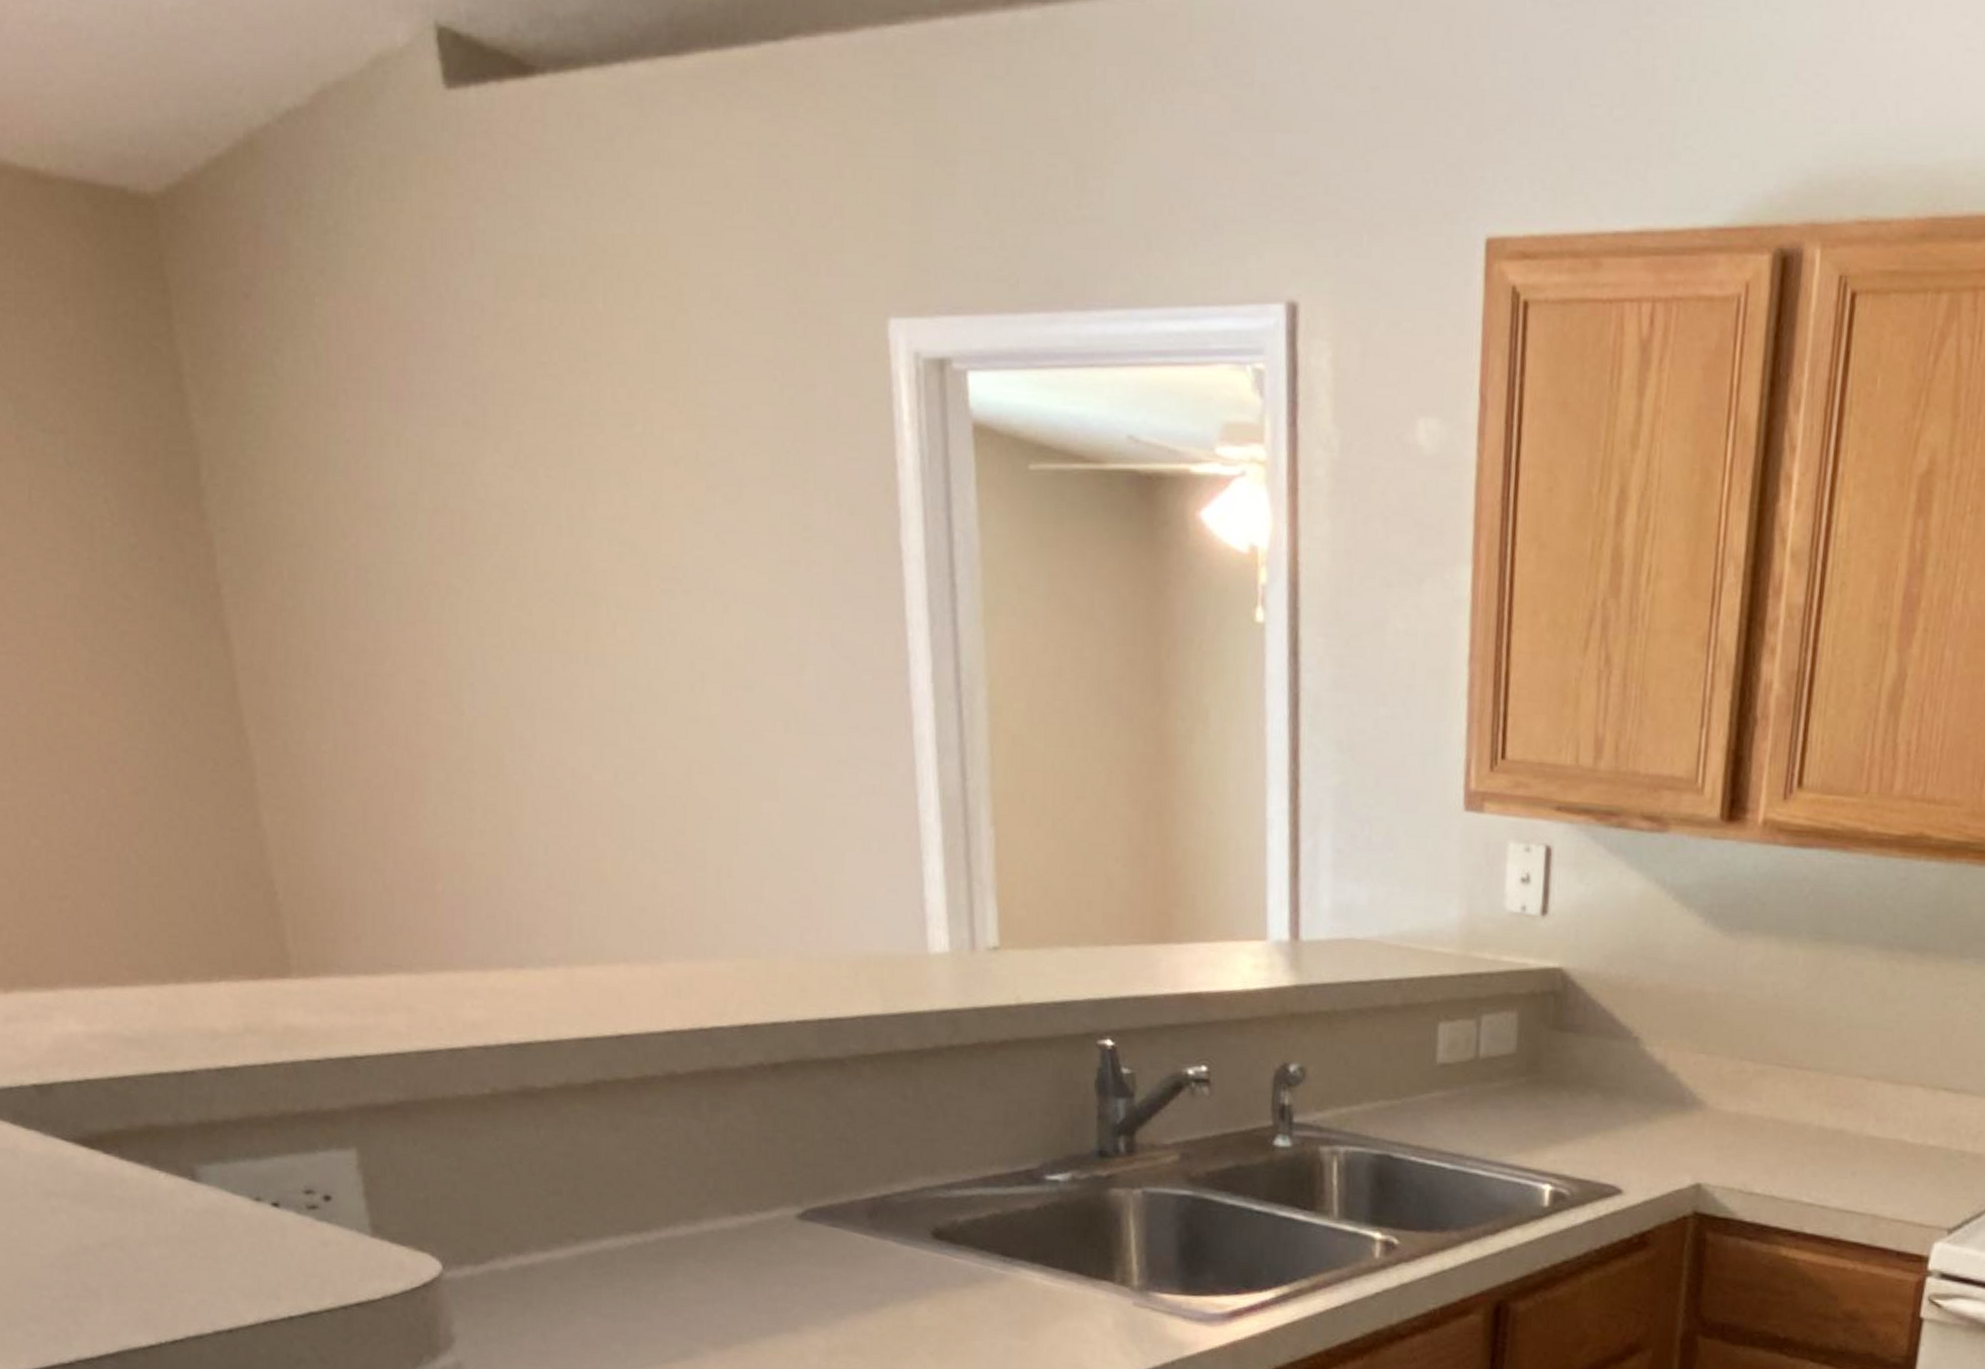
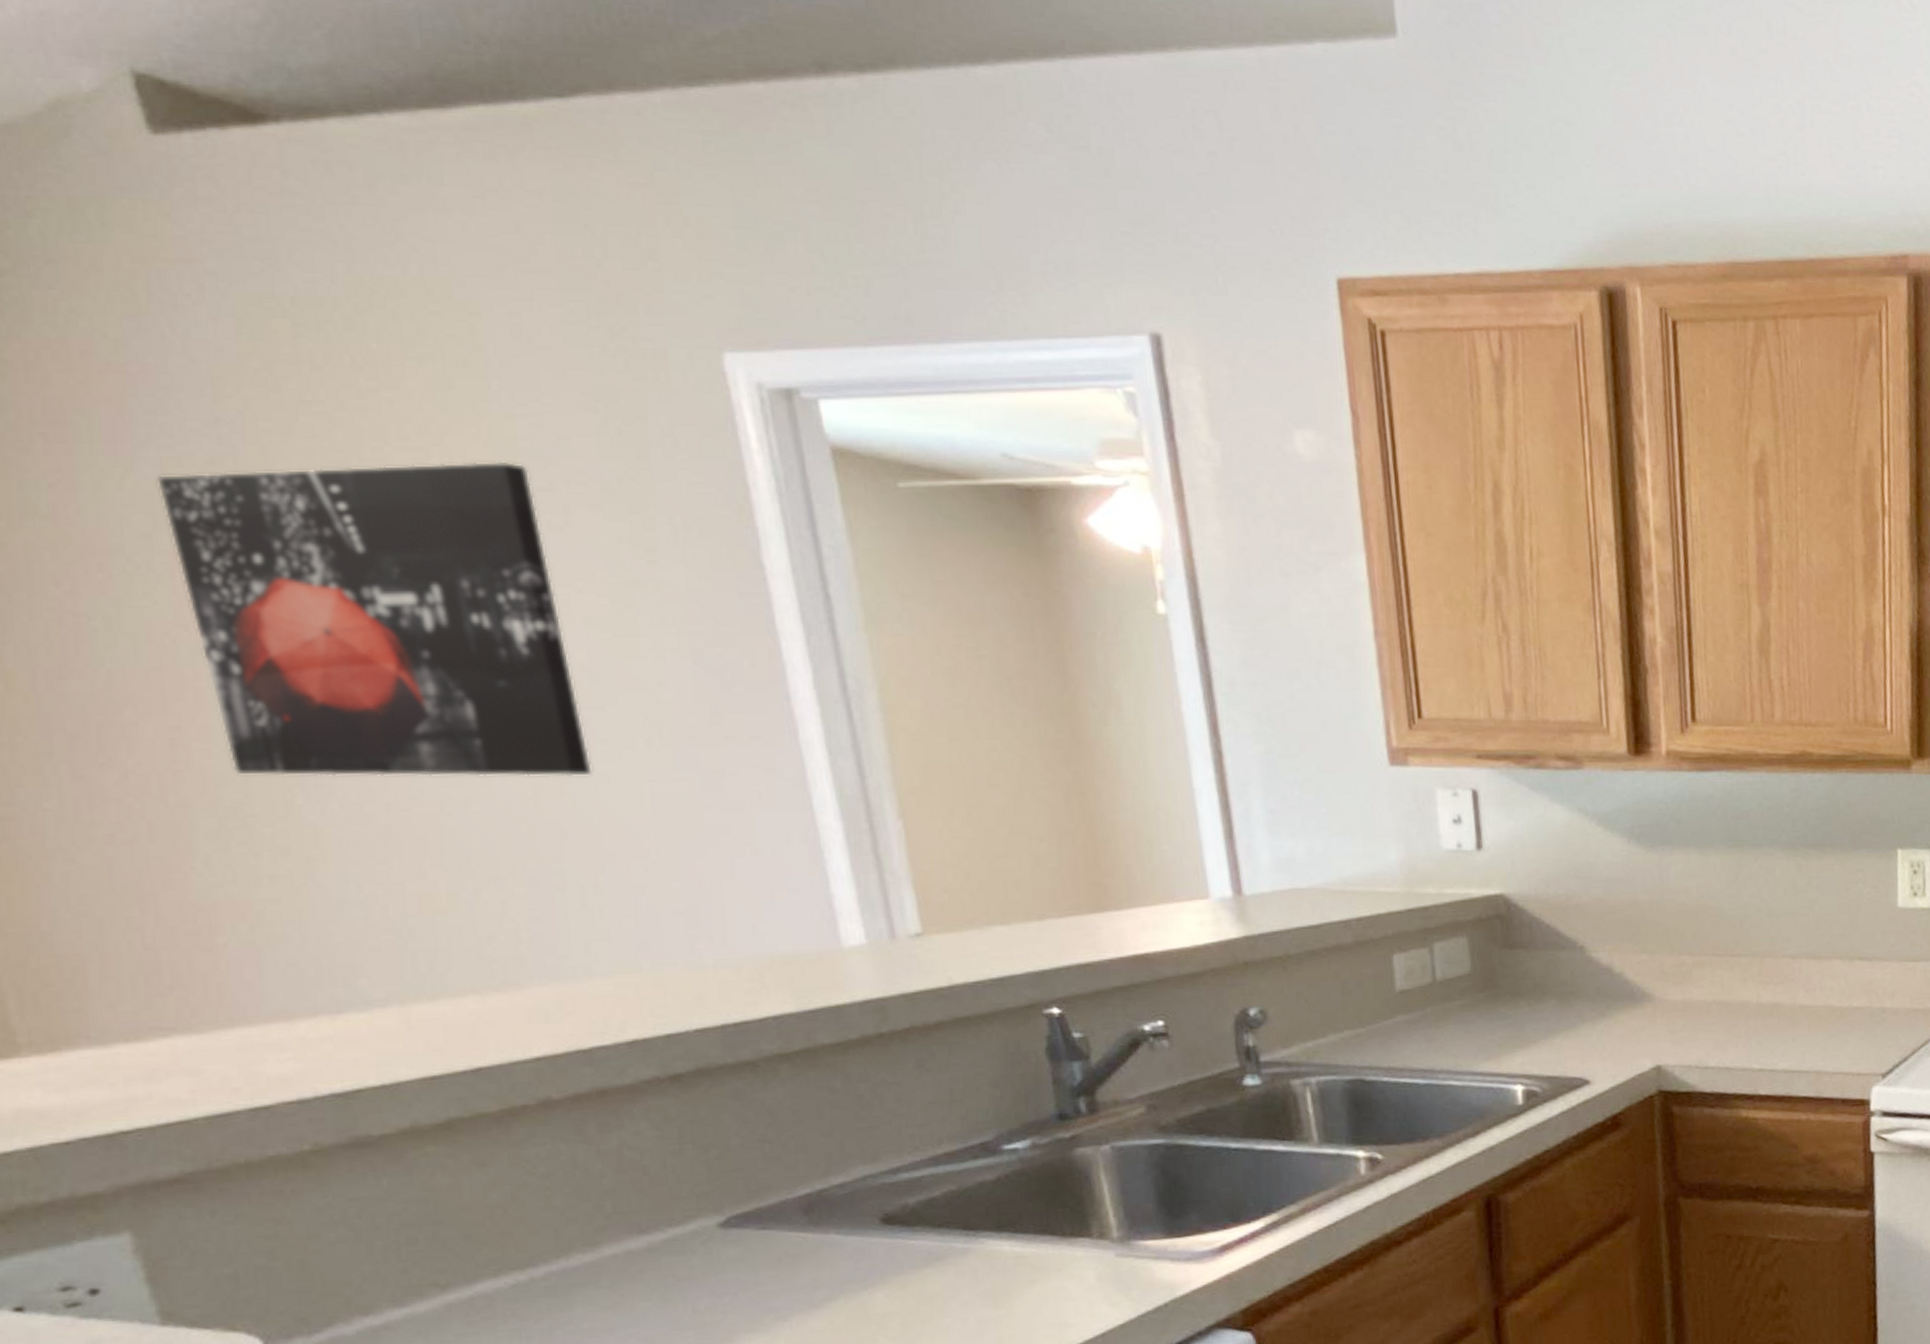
wall art: none [424,429,739,756] -> present [156,461,594,777]

